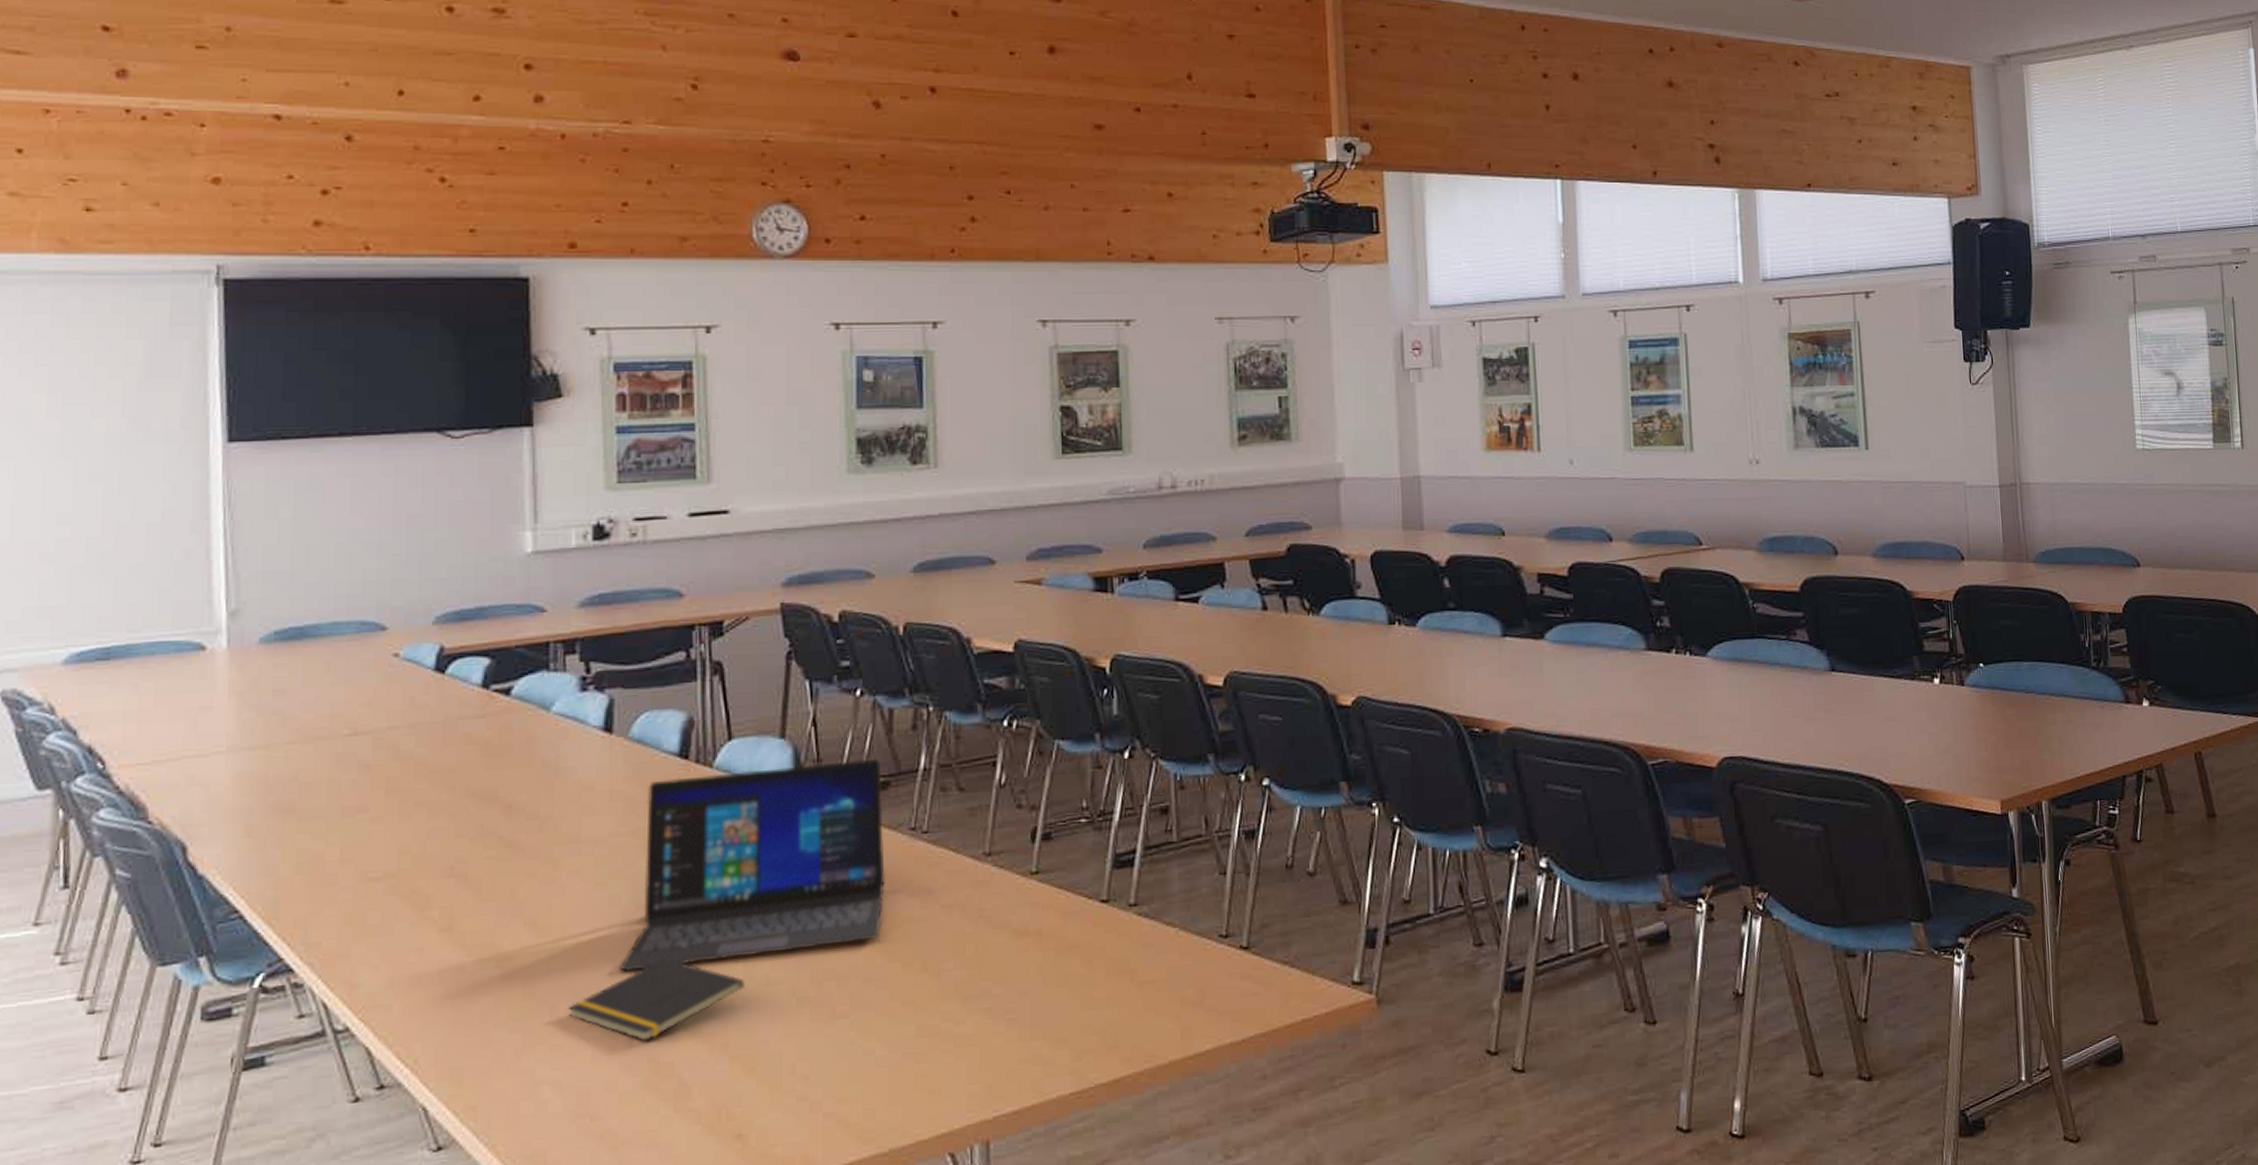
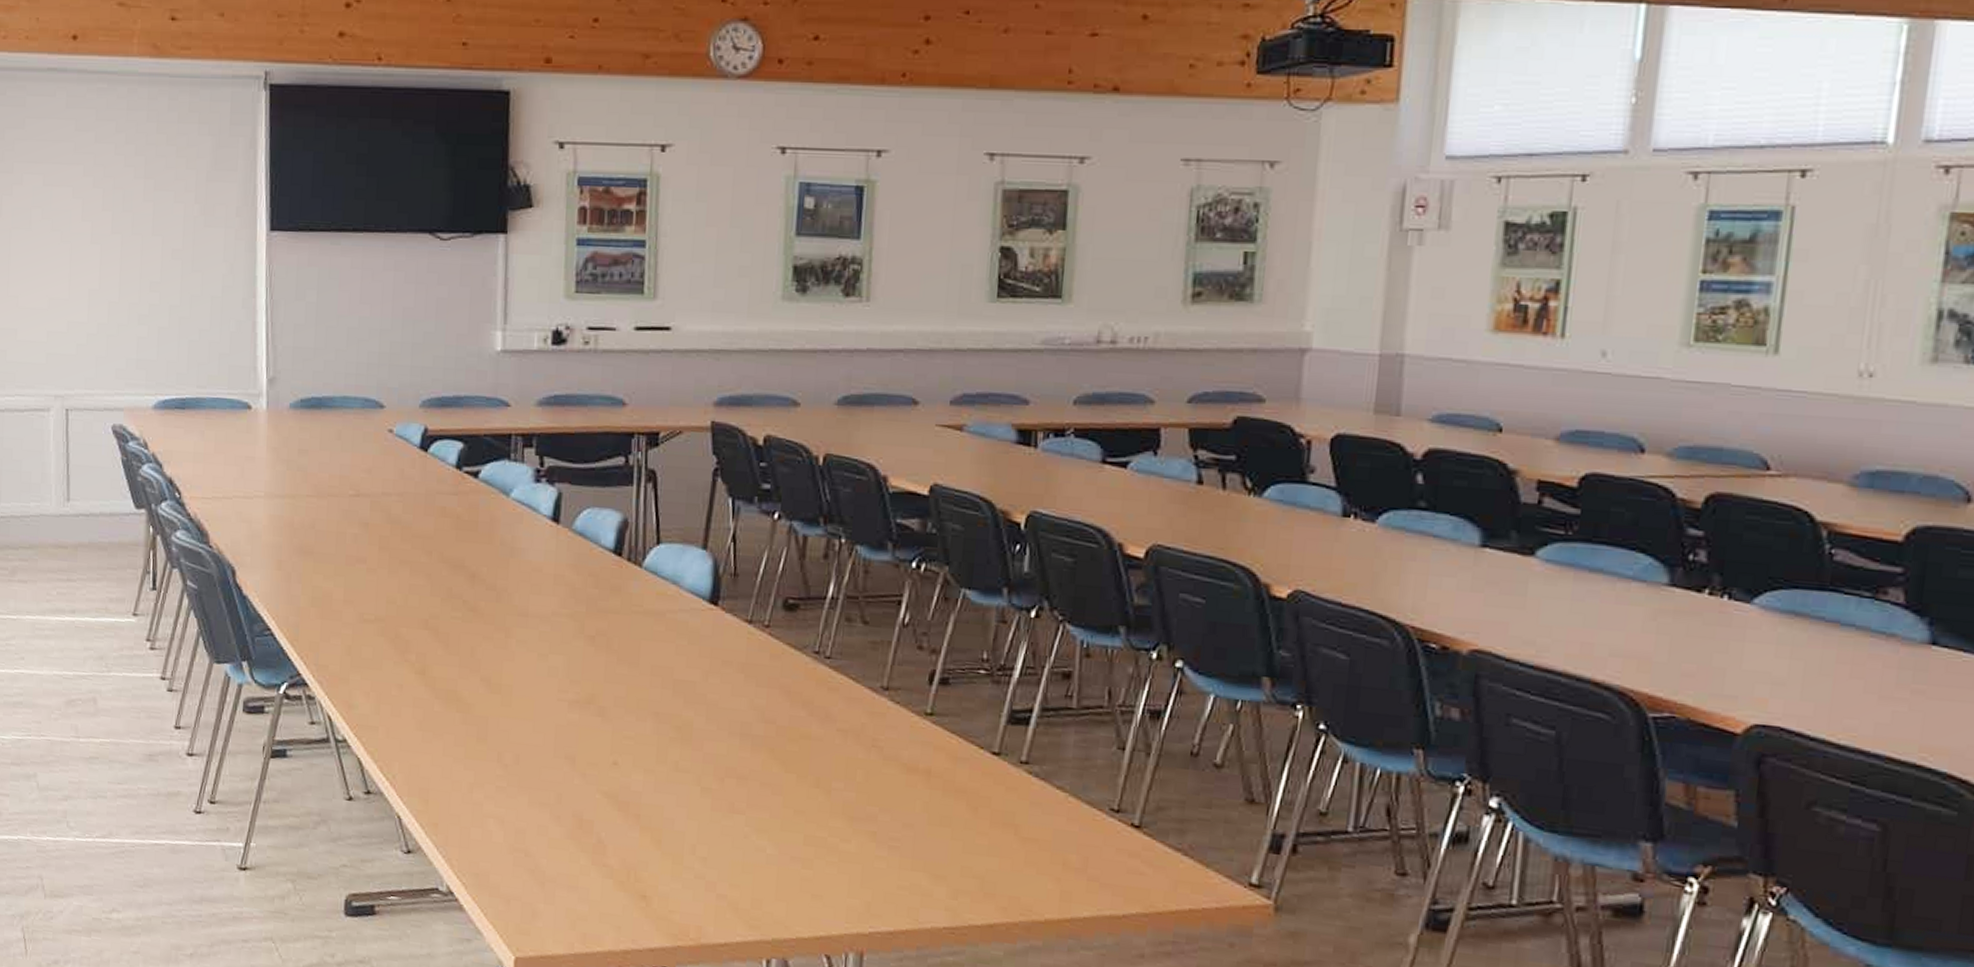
notepad: present [567,958,744,1042] -> none [511,730,657,799]
laptop: present [618,759,885,972] -> none [553,572,792,749]

